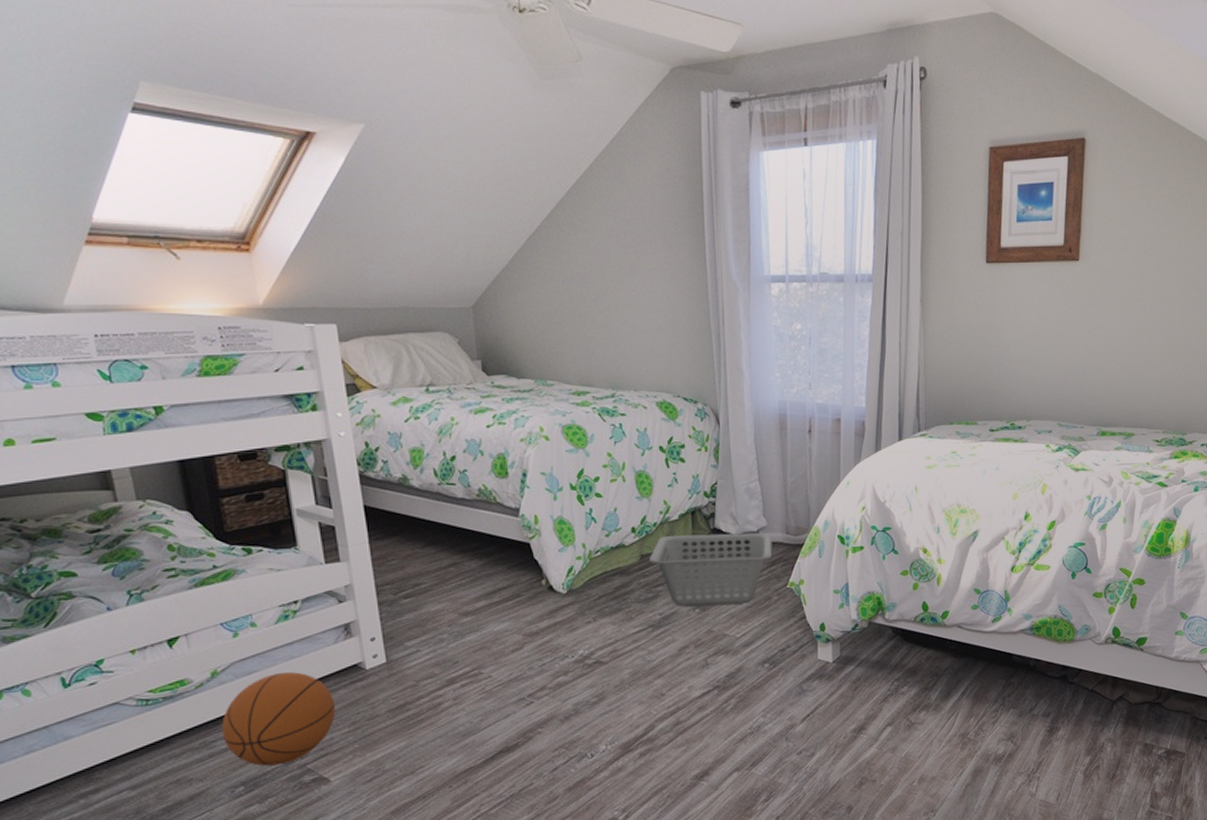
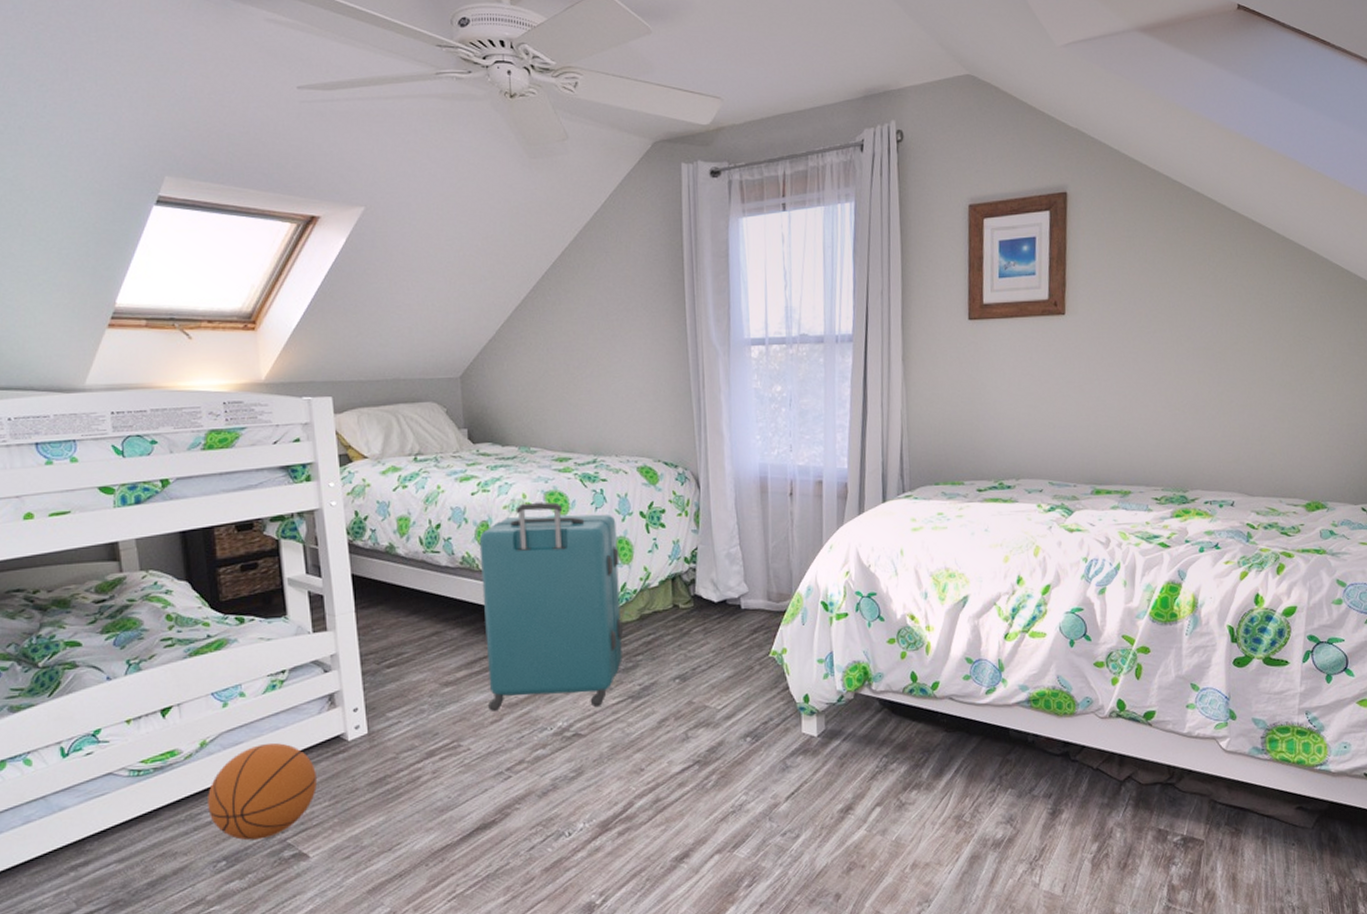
suitcase: none [496,435,643,641] -> present [479,502,623,713]
laundry basket: present [648,532,773,607] -> none [628,599,754,677]

